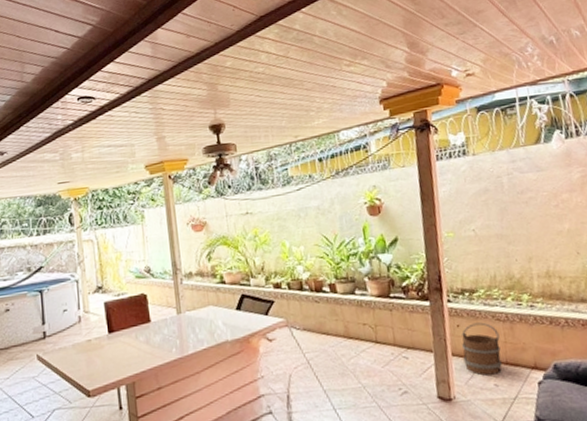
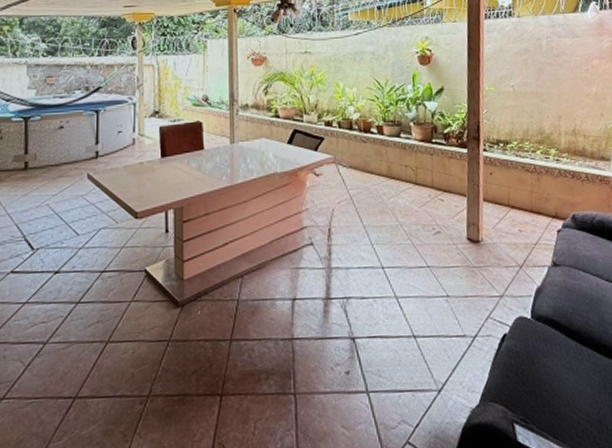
bucket: present [461,322,502,376] -> none [493,172,527,221]

